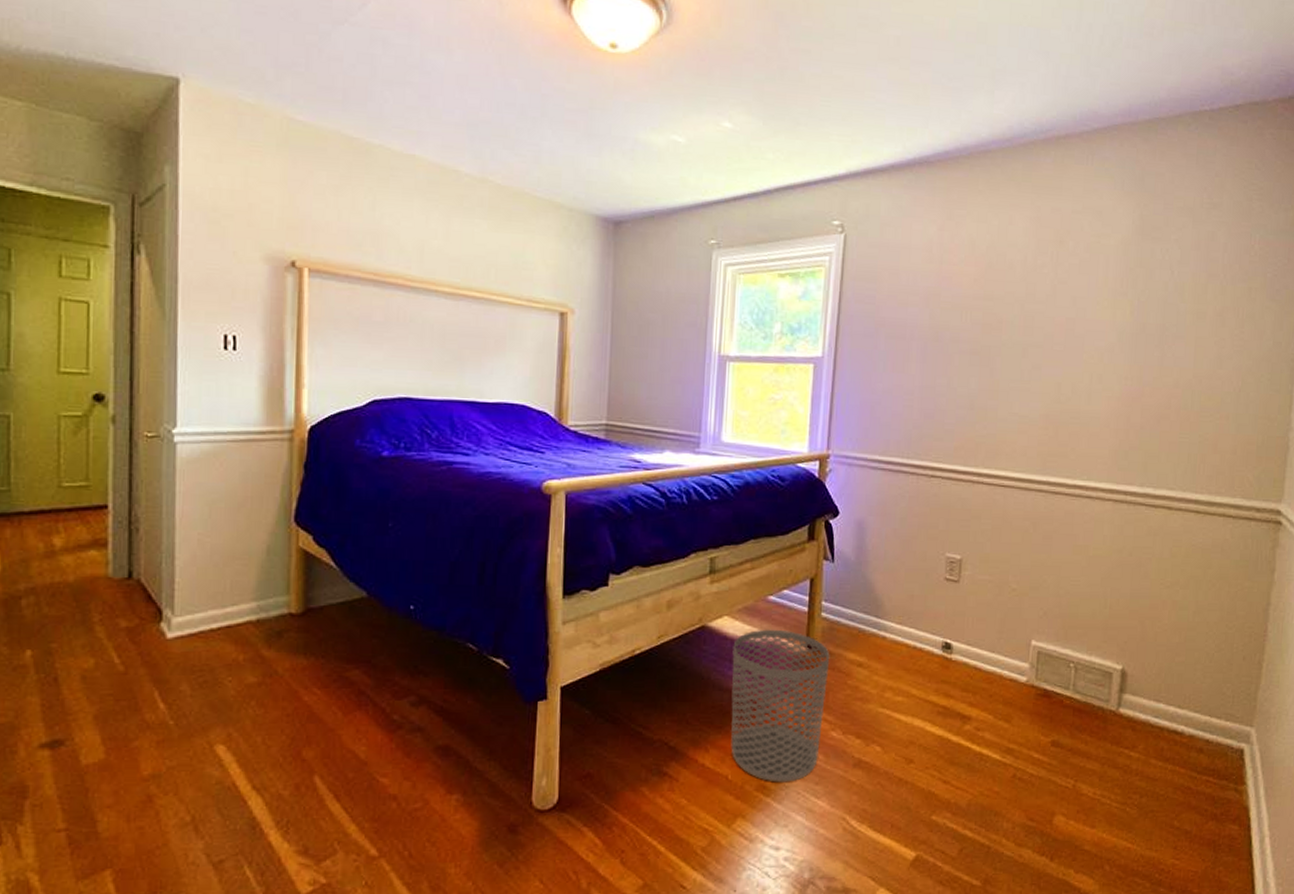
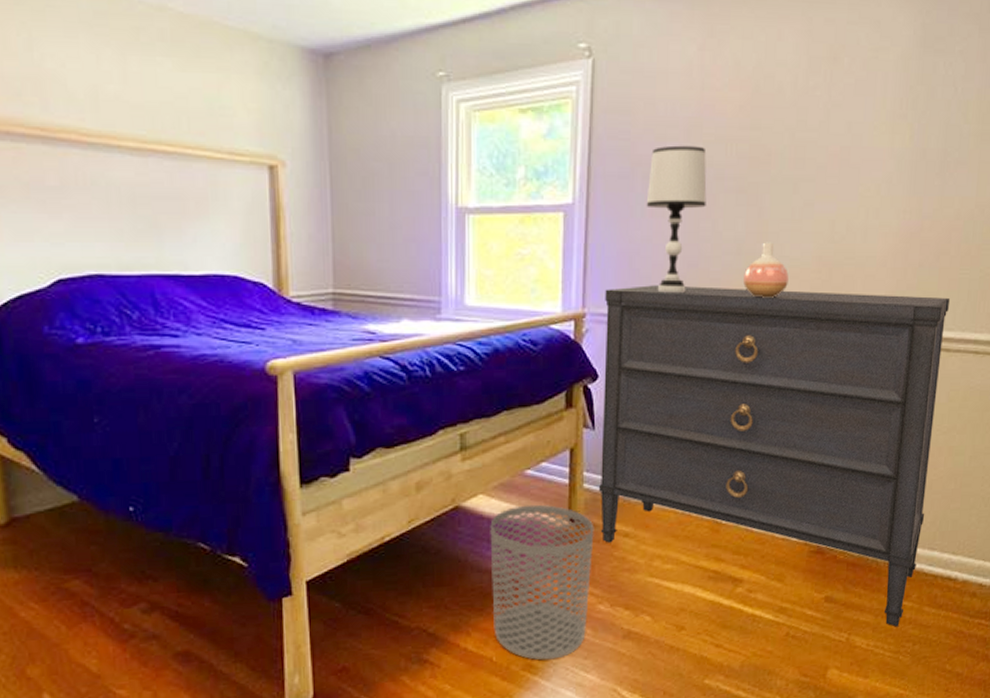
dresser: none [835,432,1171,777] -> present [599,285,951,627]
table lamp: none [888,310,944,441] -> present [646,145,707,293]
vase: none [975,399,1018,450] -> present [743,242,789,298]

